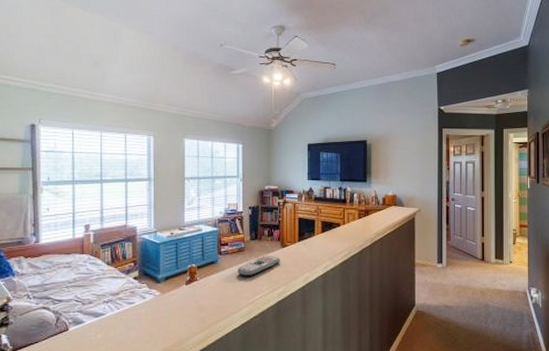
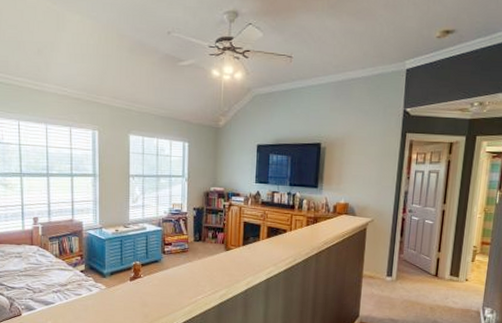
remote control: present [237,255,280,276] -> none [180,257,224,277]

